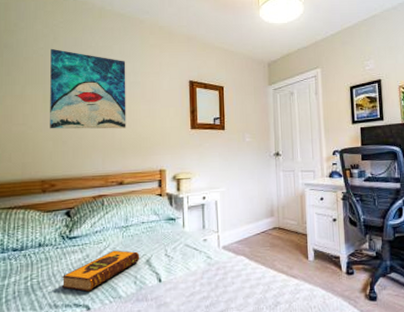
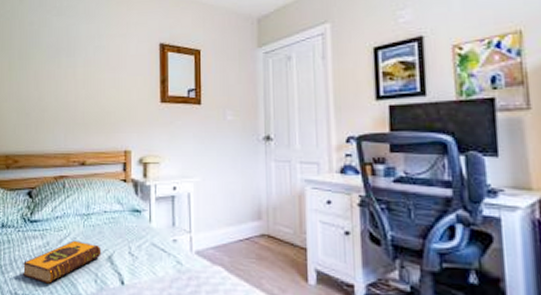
wall art: present [50,48,126,129] -> none [14,10,91,101]

